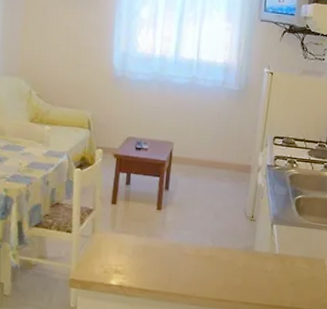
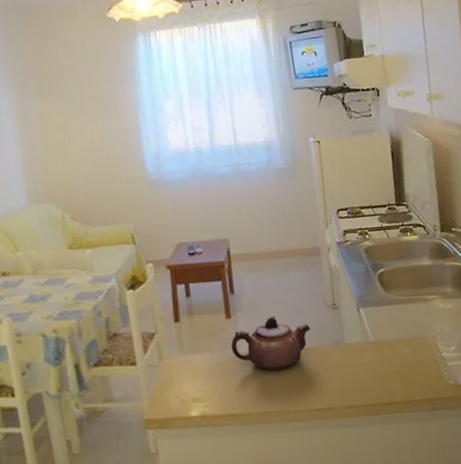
teapot: none [156,215,228,261] -> present [231,316,311,371]

